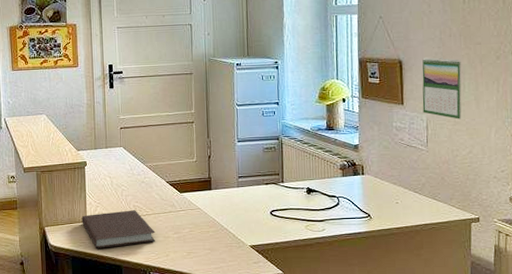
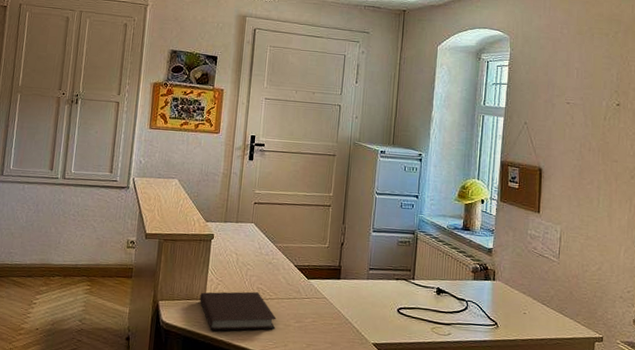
calendar: present [422,57,462,119] -> none [557,168,598,235]

